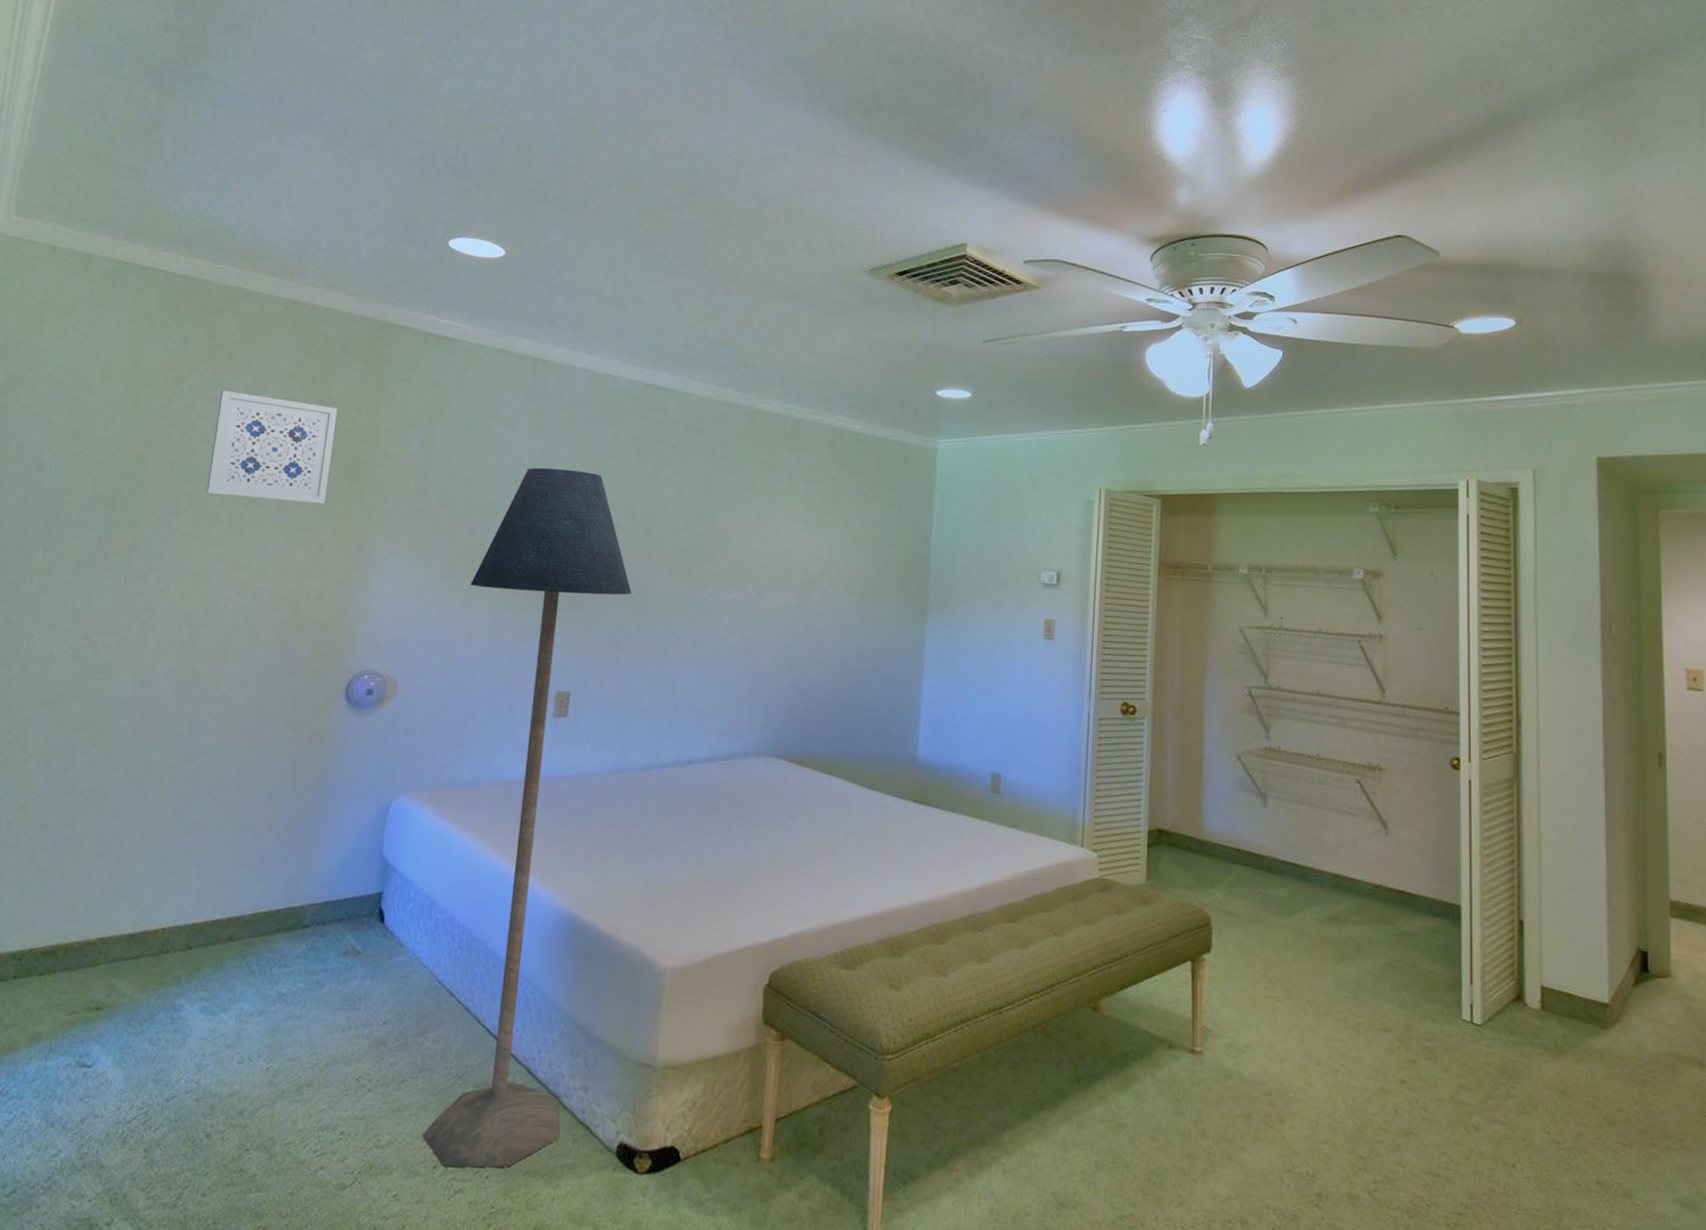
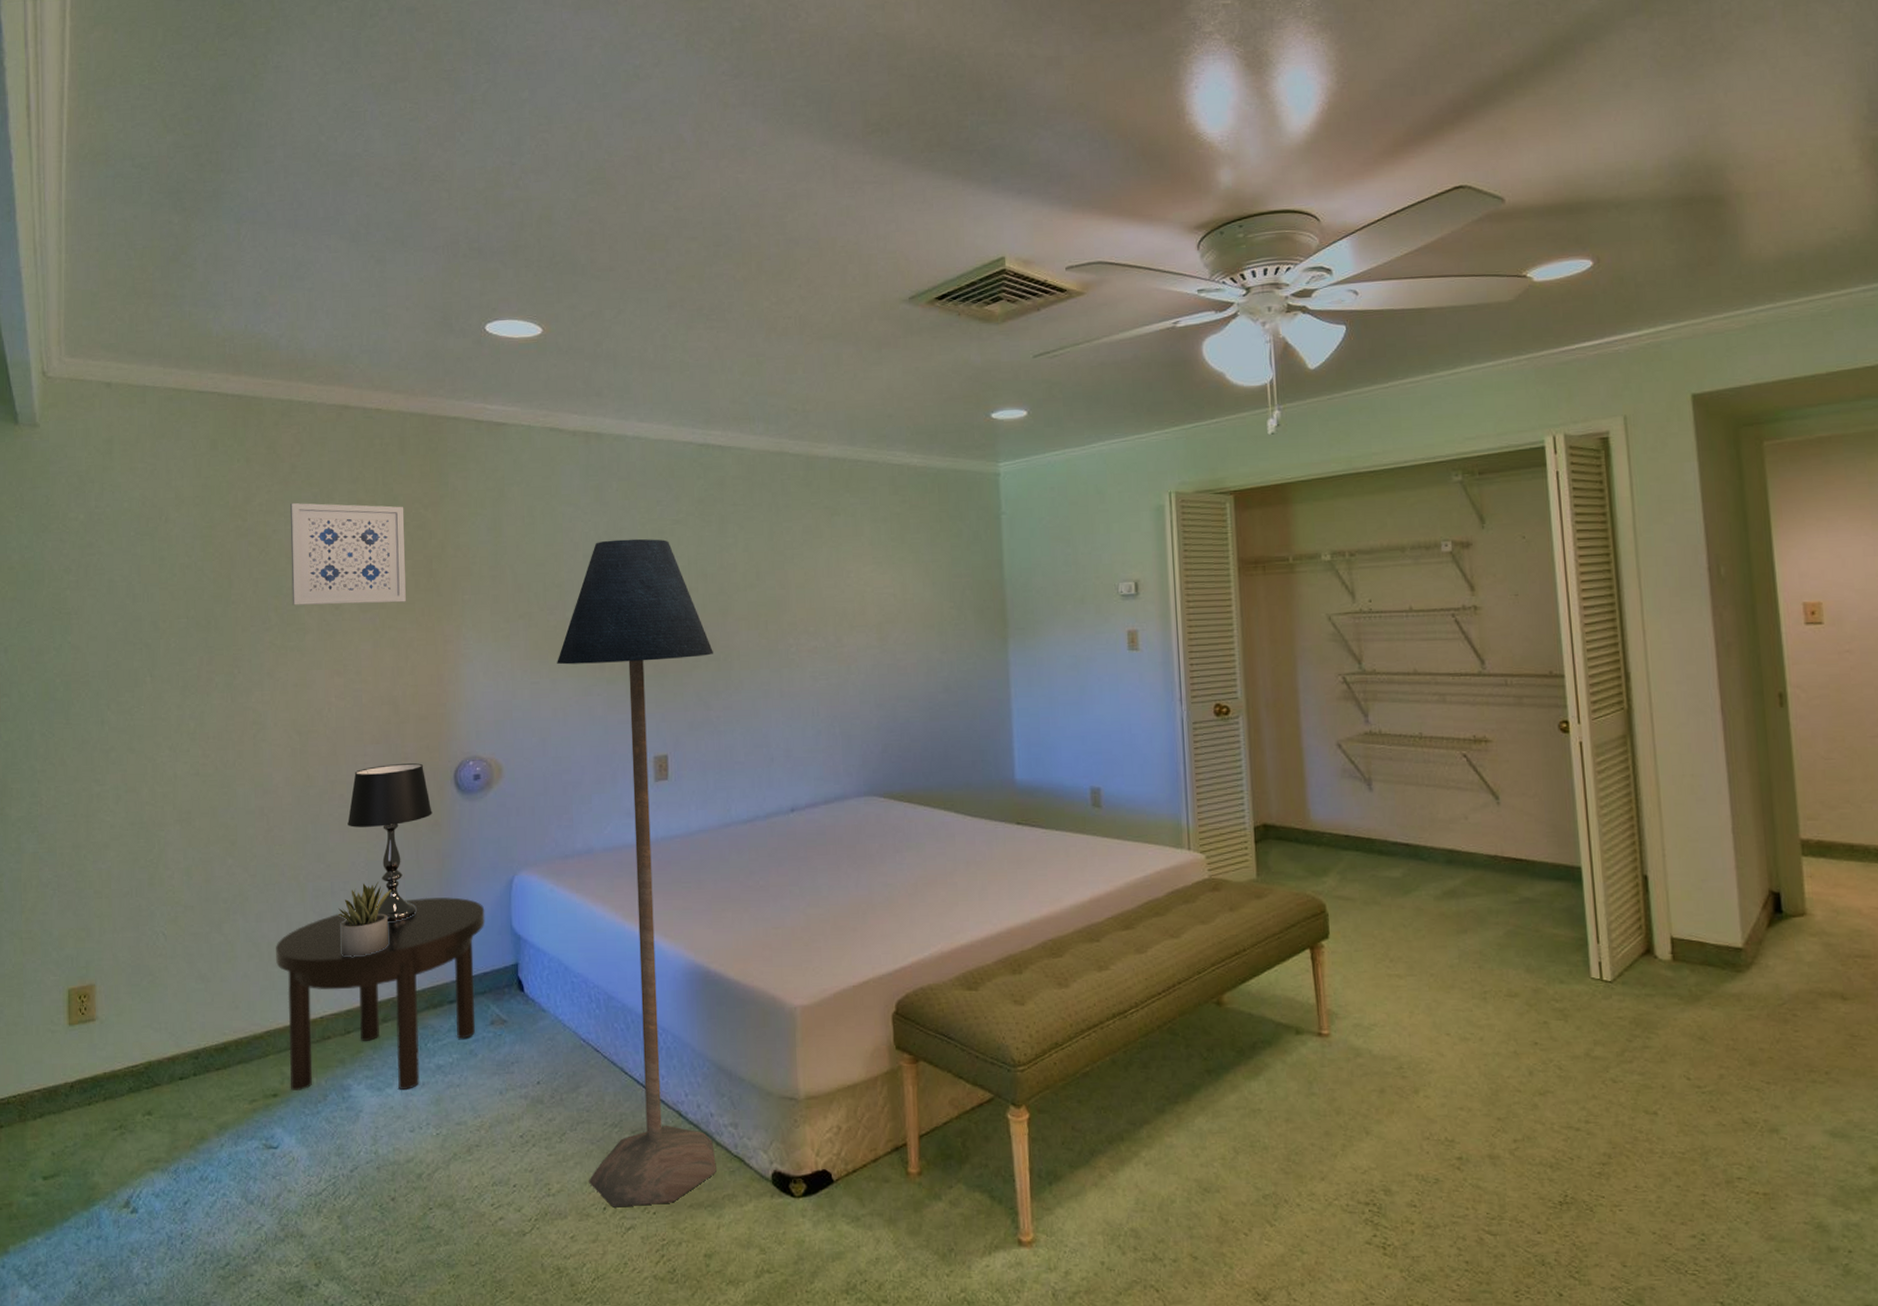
side table: none [116,812,357,1018] -> present [275,897,485,1091]
succulent plant: none [196,790,261,868] -> present [336,881,391,957]
table lamp: none [226,668,318,835] -> present [347,763,432,923]

